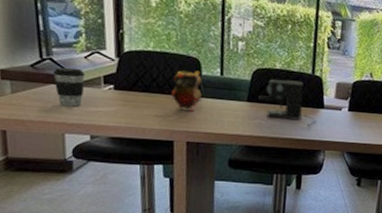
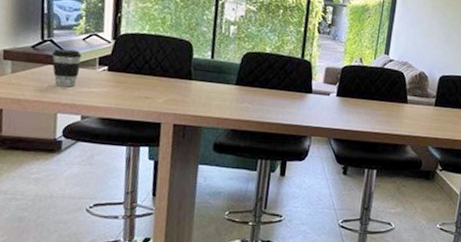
teapot: present [172,70,202,112] -> none [162,53,193,94]
coffee maker: present [259,78,316,128] -> none [247,62,304,113]

